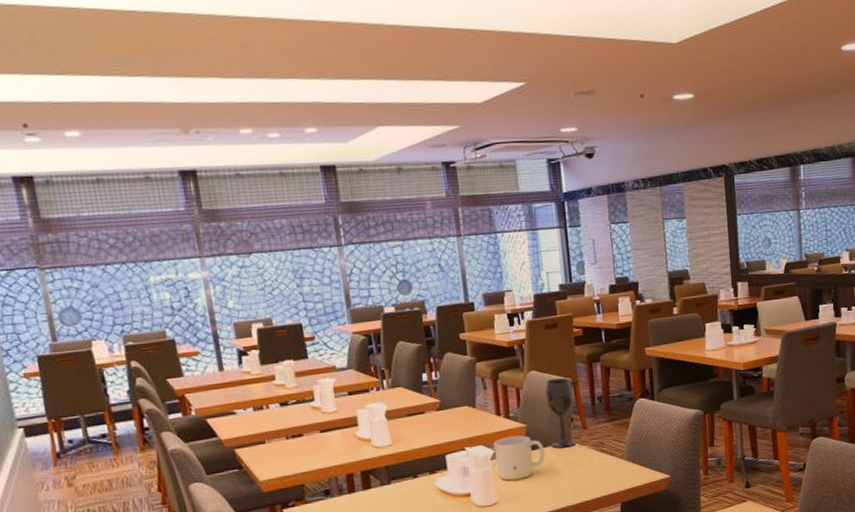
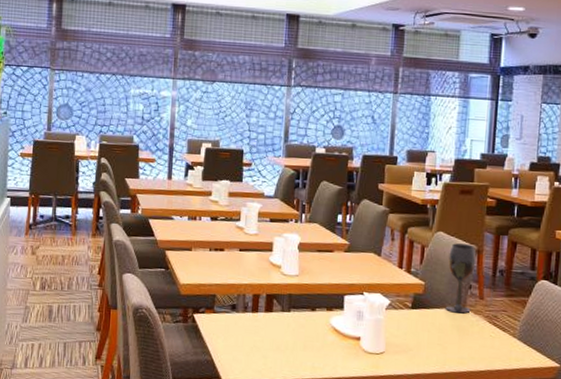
mug: present [493,435,545,481] -> none [389,290,439,335]

